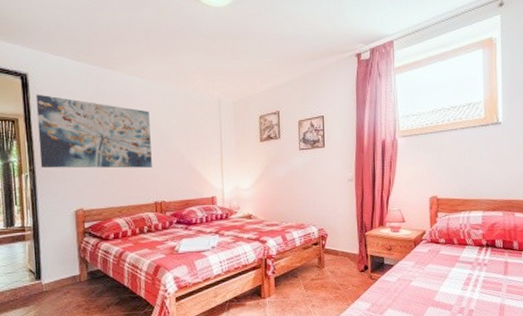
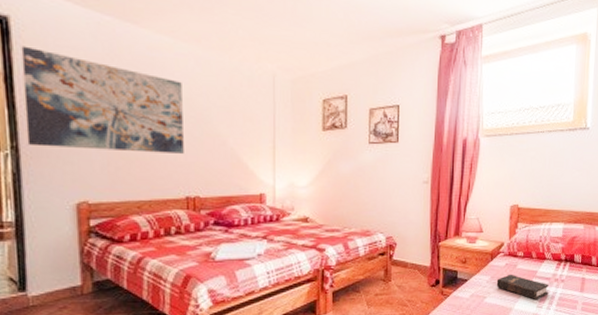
hardback book: none [421,259,472,282] -> present [496,274,549,299]

